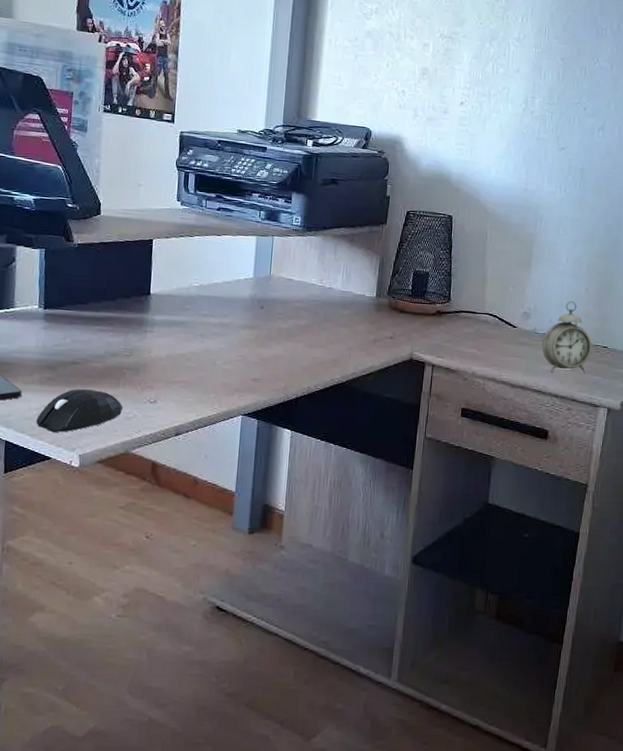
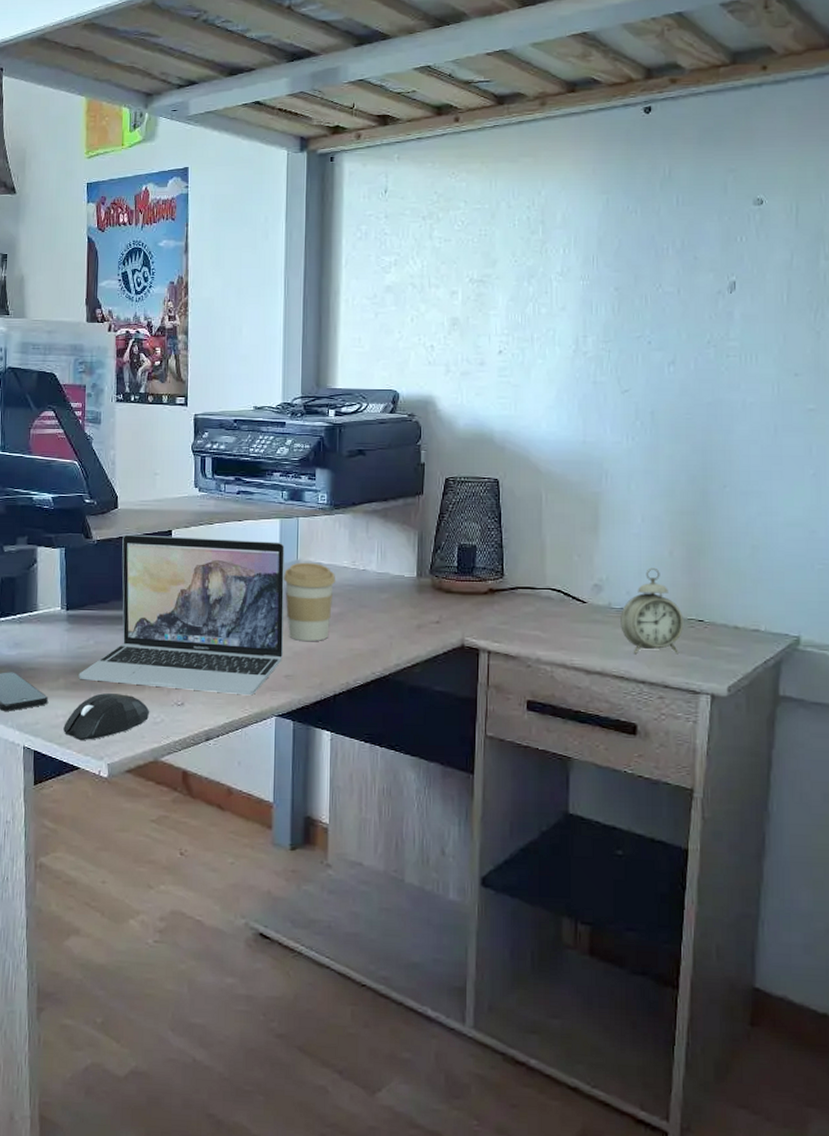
laptop: none [54,240,259,396] -> present [78,534,285,696]
coffee cup: none [256,277,305,349] -> present [283,562,336,641]

